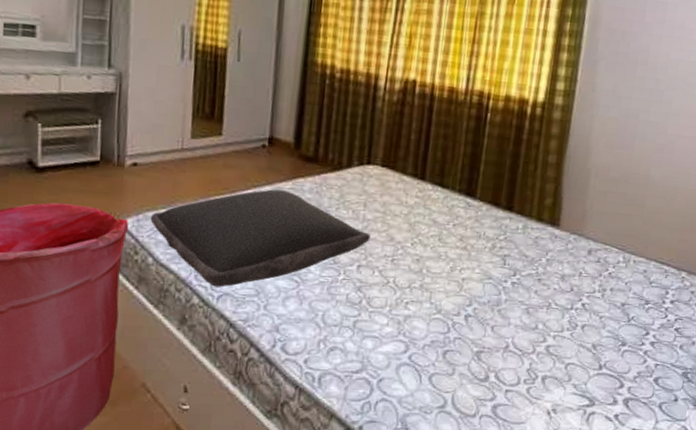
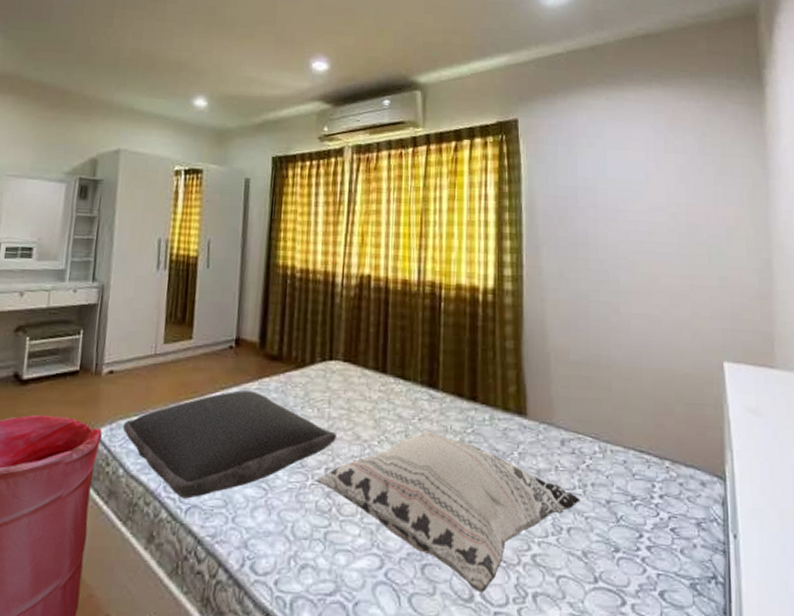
decorative pillow: none [347,235,598,375] -> present [316,430,581,593]

